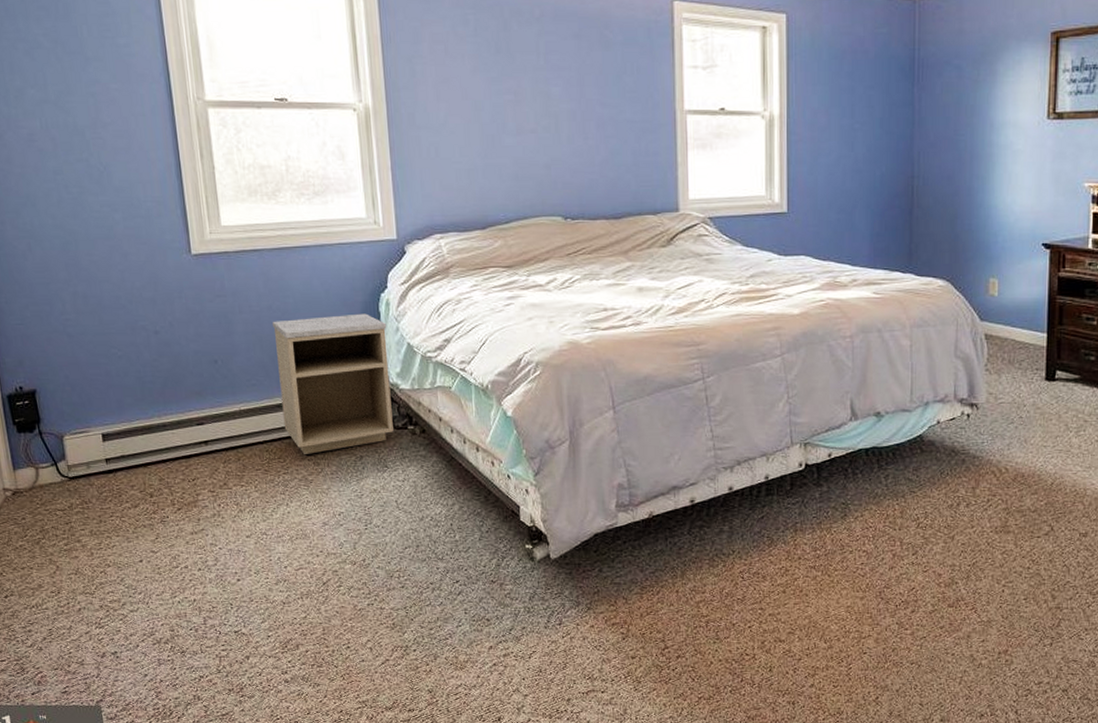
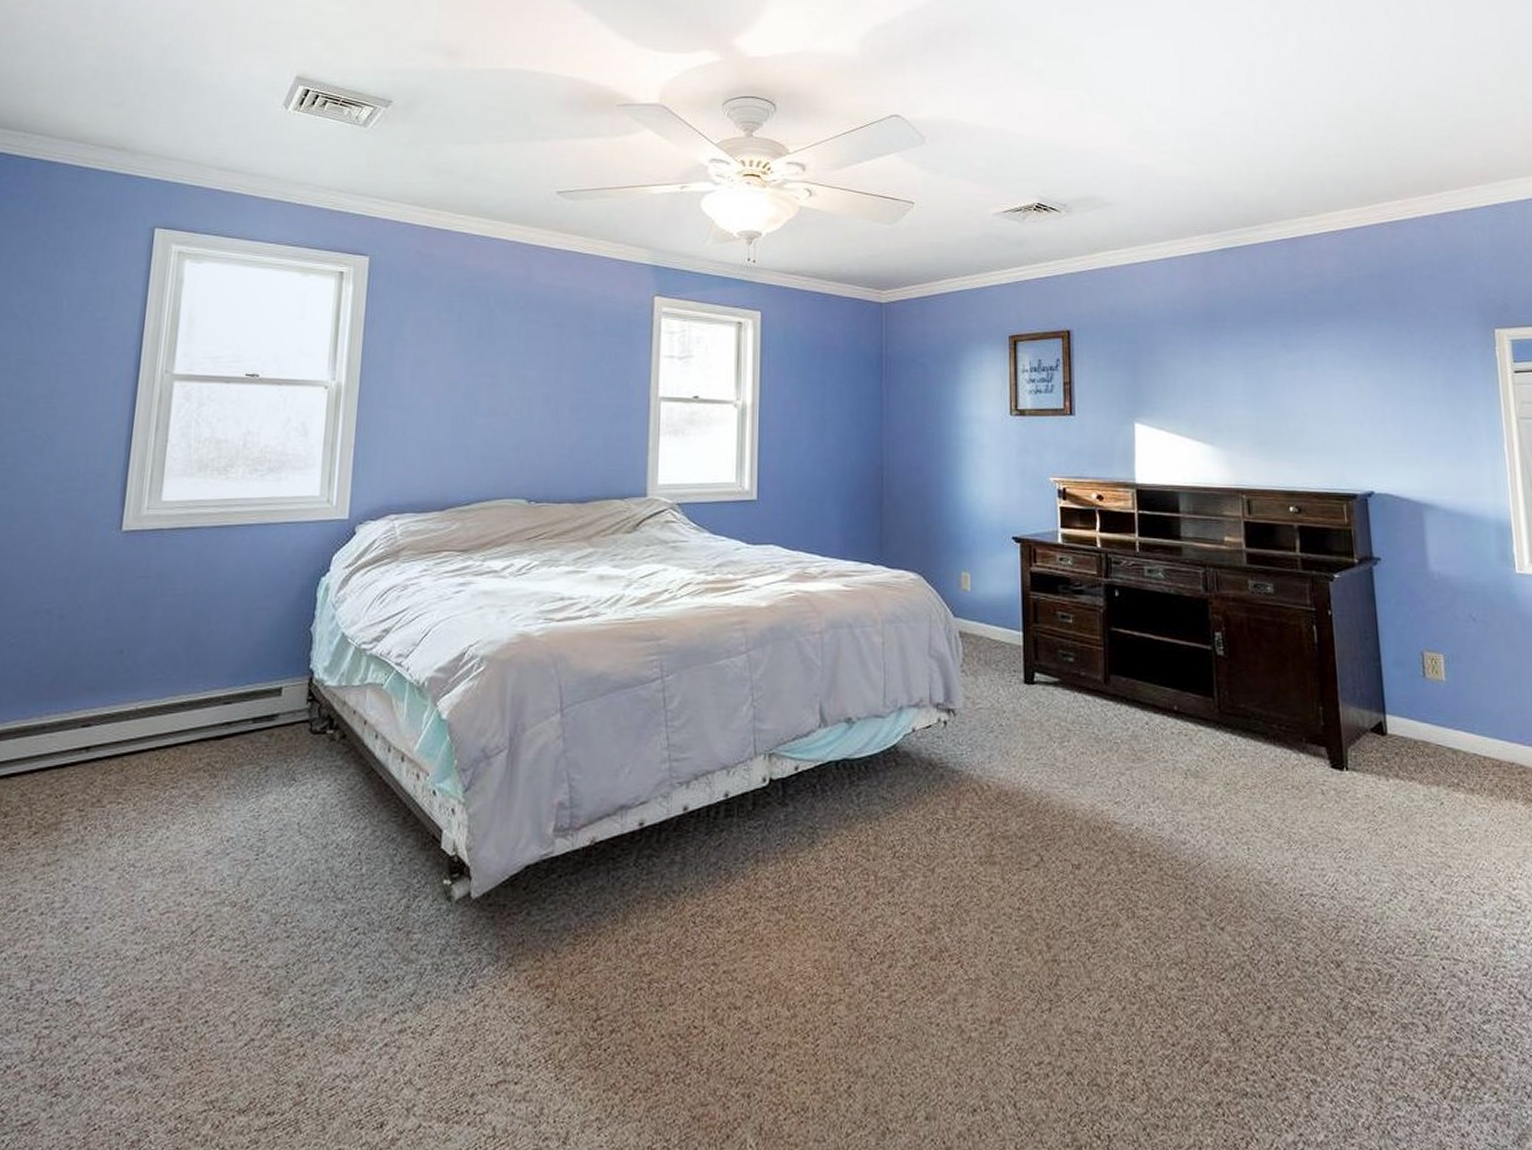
nightstand: present [271,313,394,454] -> none [184,599,322,764]

